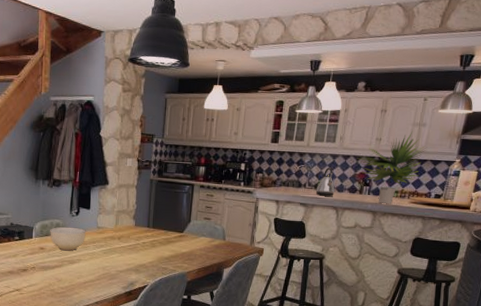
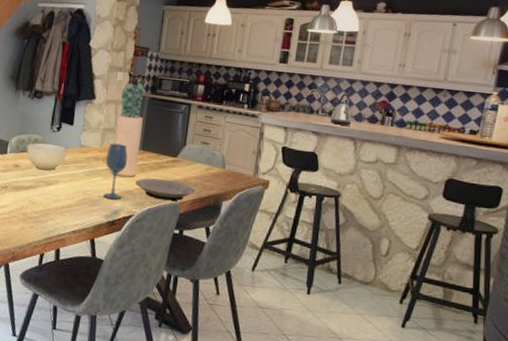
wineglass: none [120,223,140,273] -> present [103,143,128,200]
vase: none [127,159,152,253] -> present [114,74,145,178]
plate: none [148,252,201,271] -> present [135,178,197,201]
plant: present [357,131,427,205] -> none [377,58,458,139]

